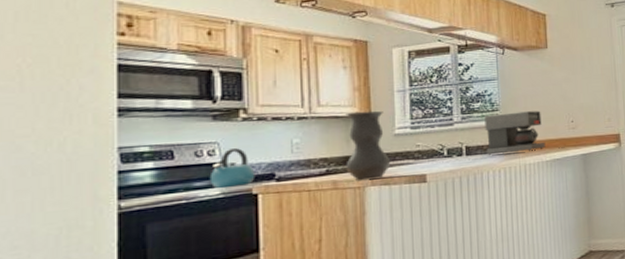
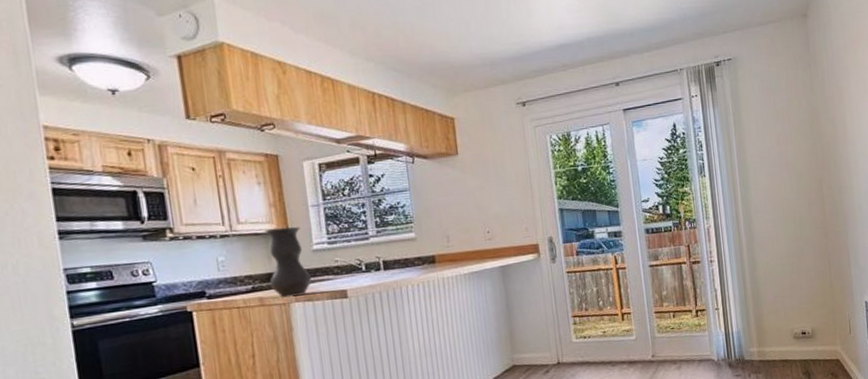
kettle: present [209,148,255,189] -> none [147,267,188,307]
coffee maker: present [484,110,546,156] -> none [399,222,463,270]

